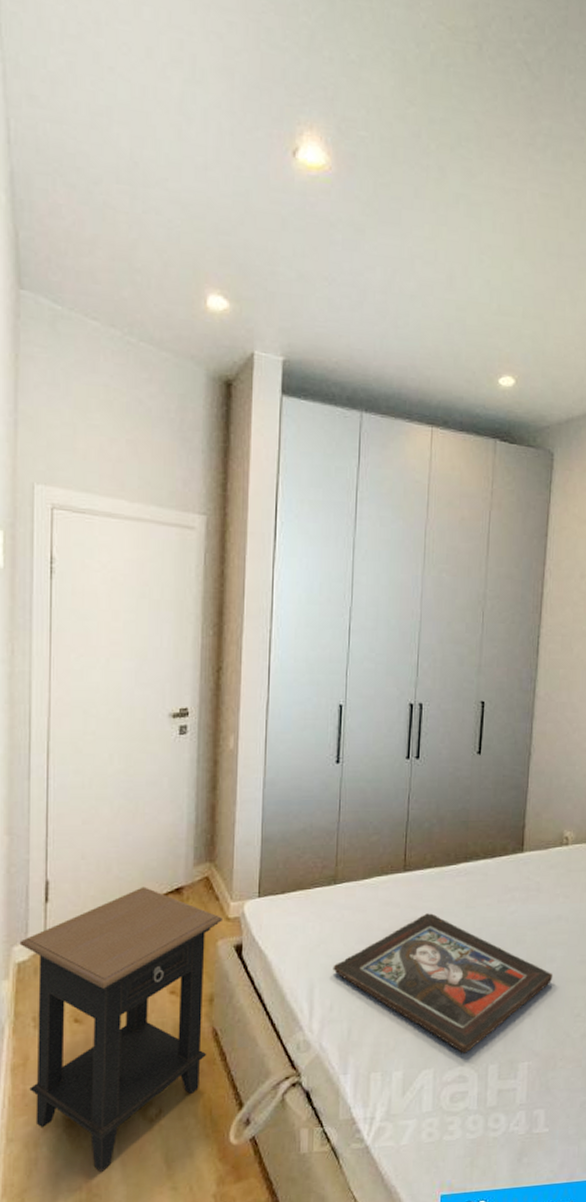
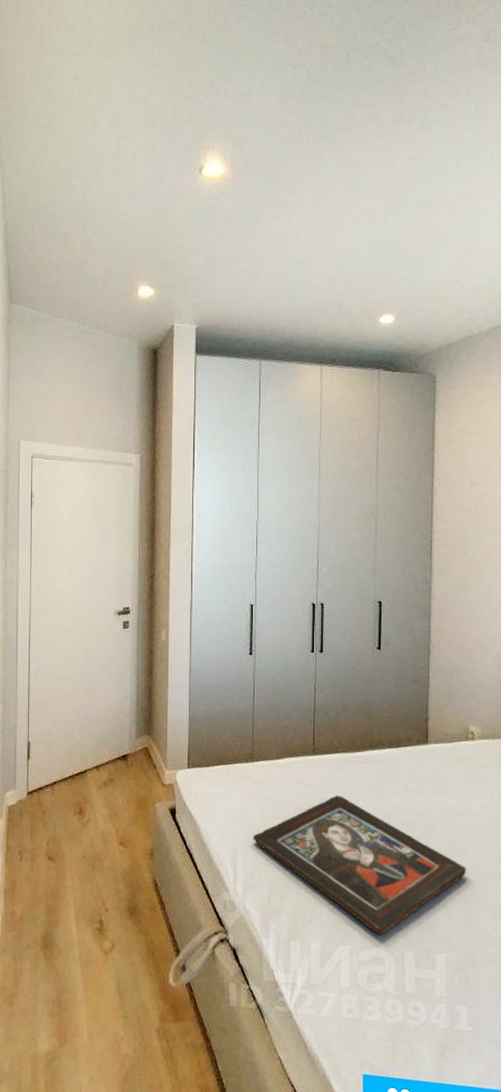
side table: present [19,886,222,1172] -> none [10,752,159,990]

